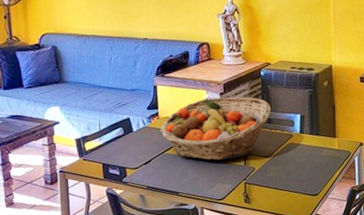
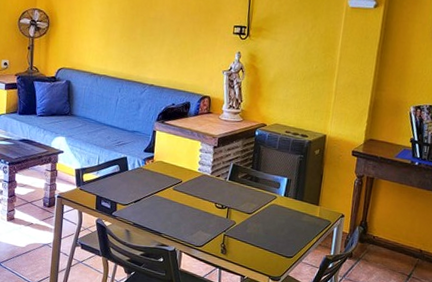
fruit basket: present [160,97,272,160] -> none [152,149,261,210]

